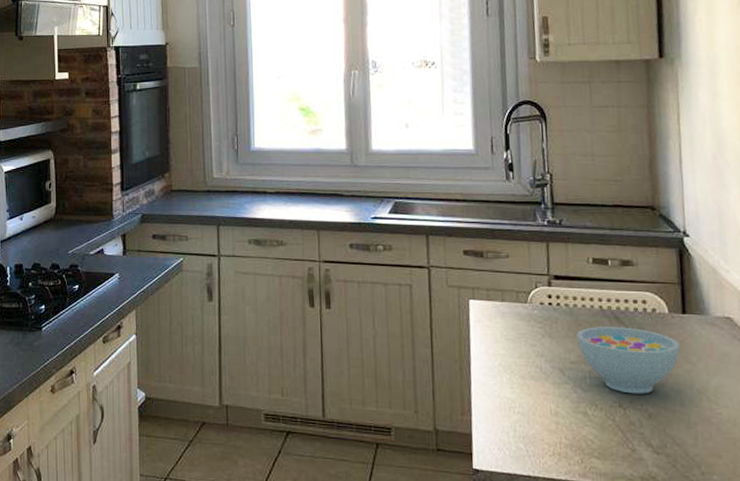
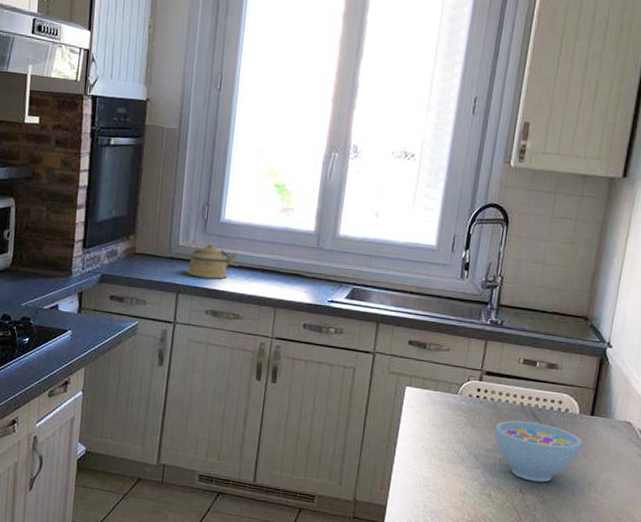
kettle: none [225,173,273,207] -> present [187,243,238,279]

